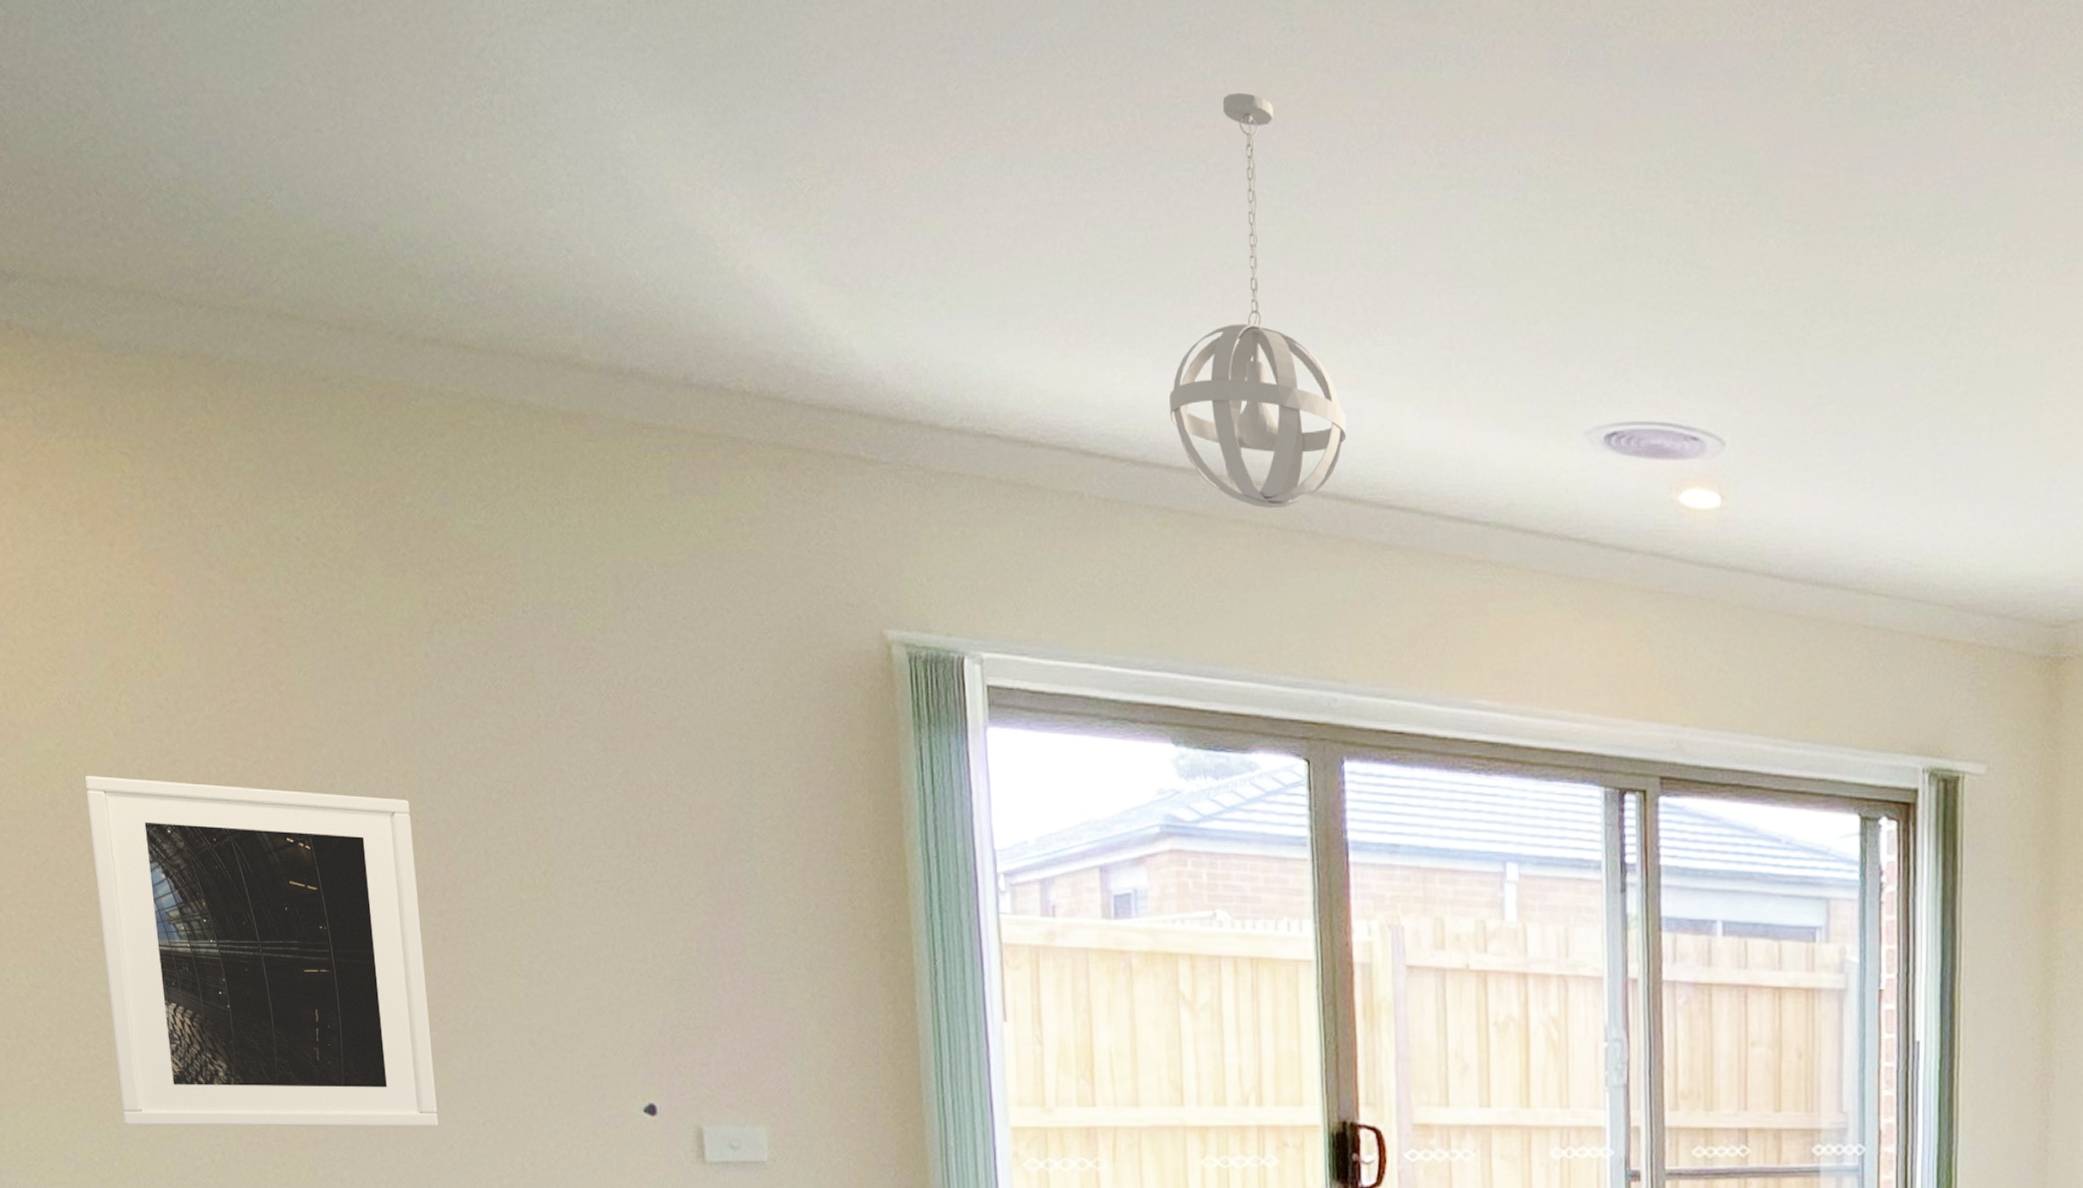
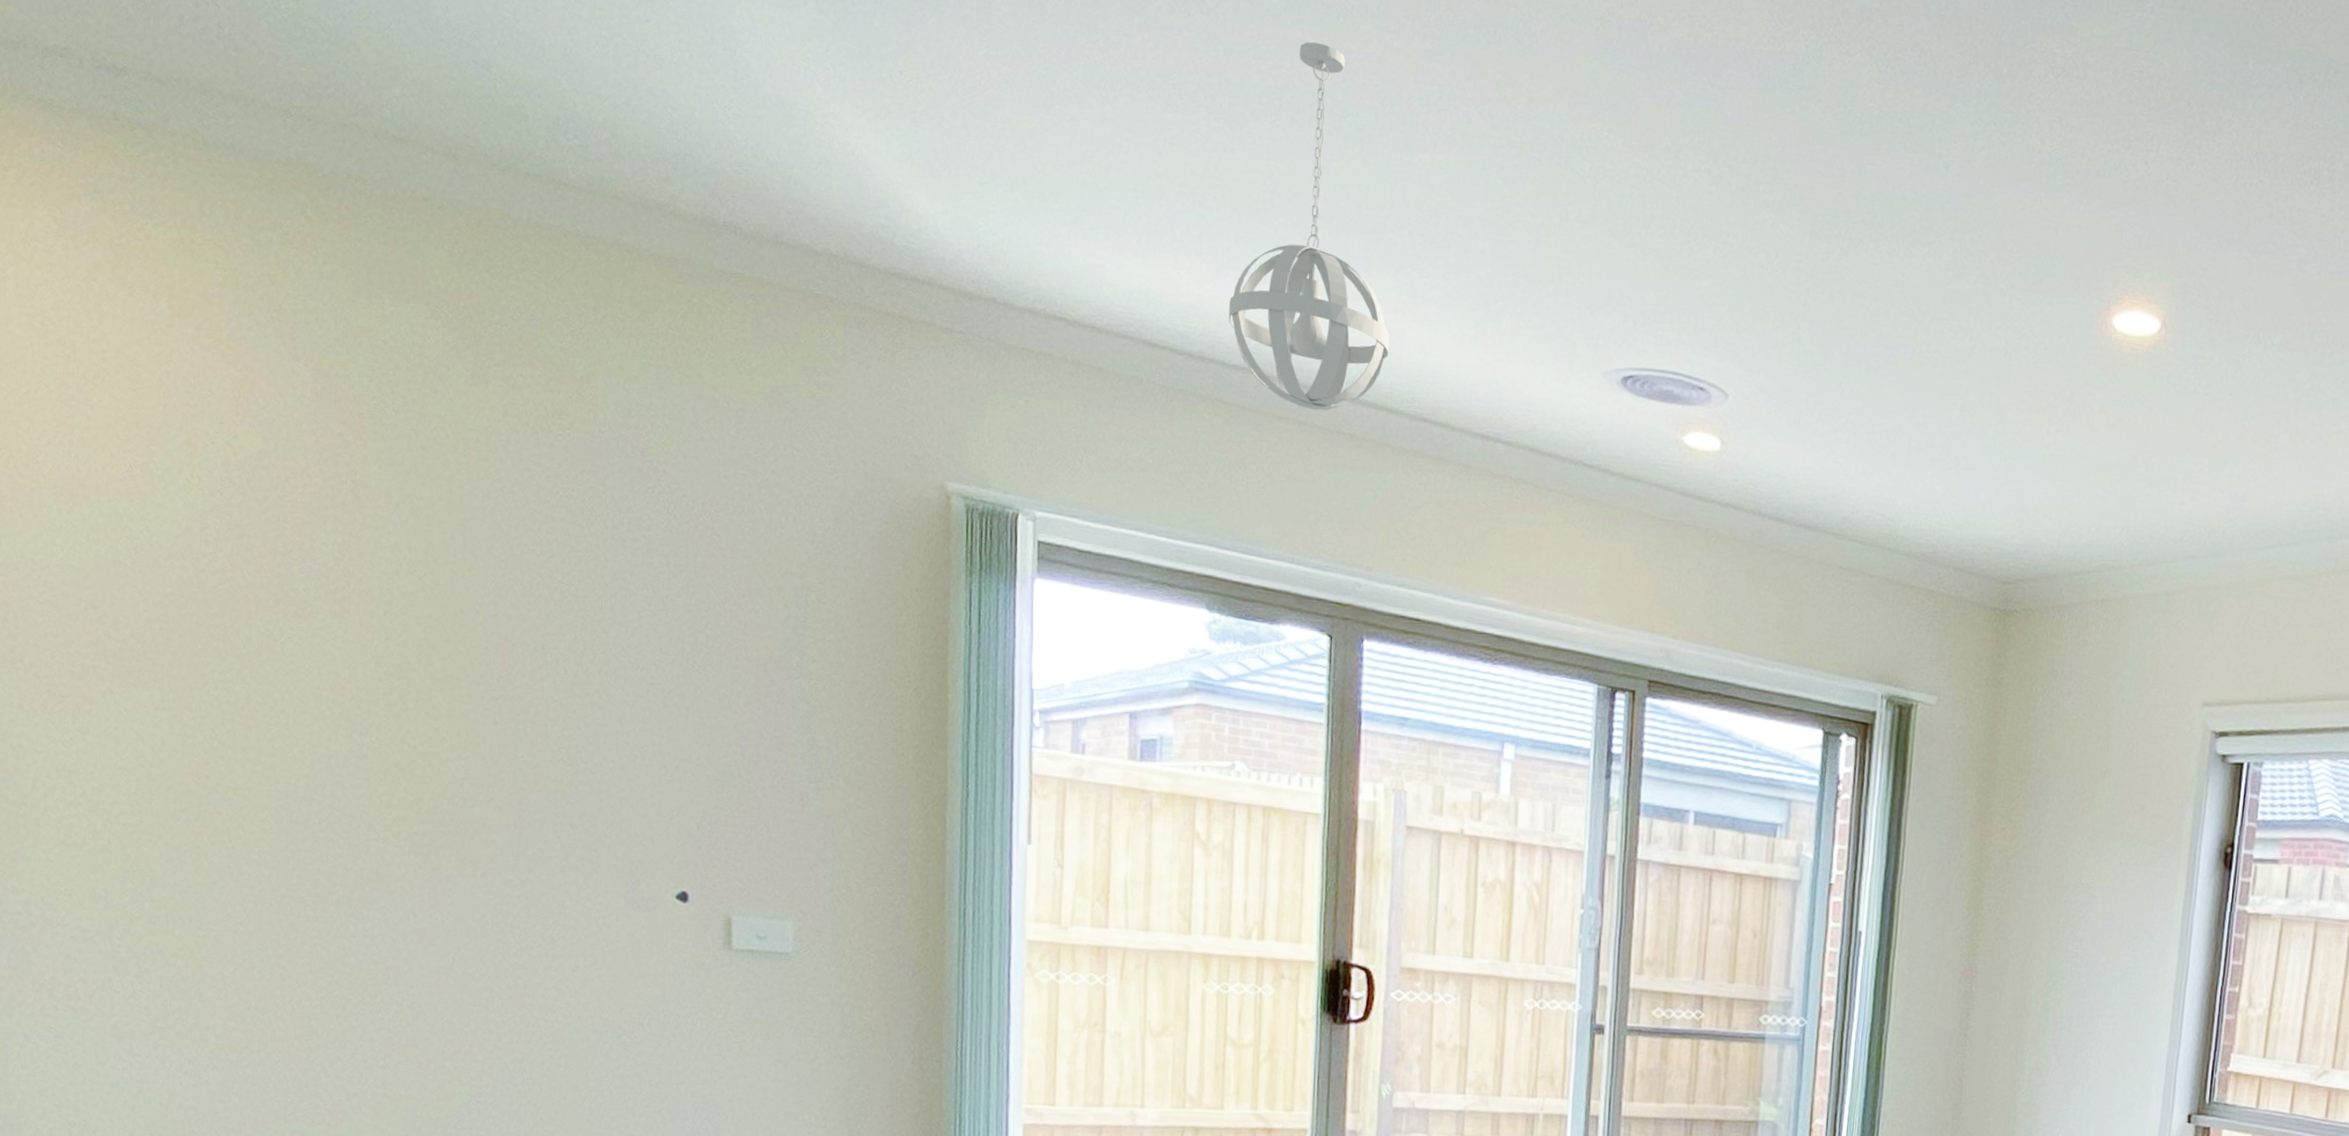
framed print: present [84,775,439,1127] -> none [150,539,474,896]

